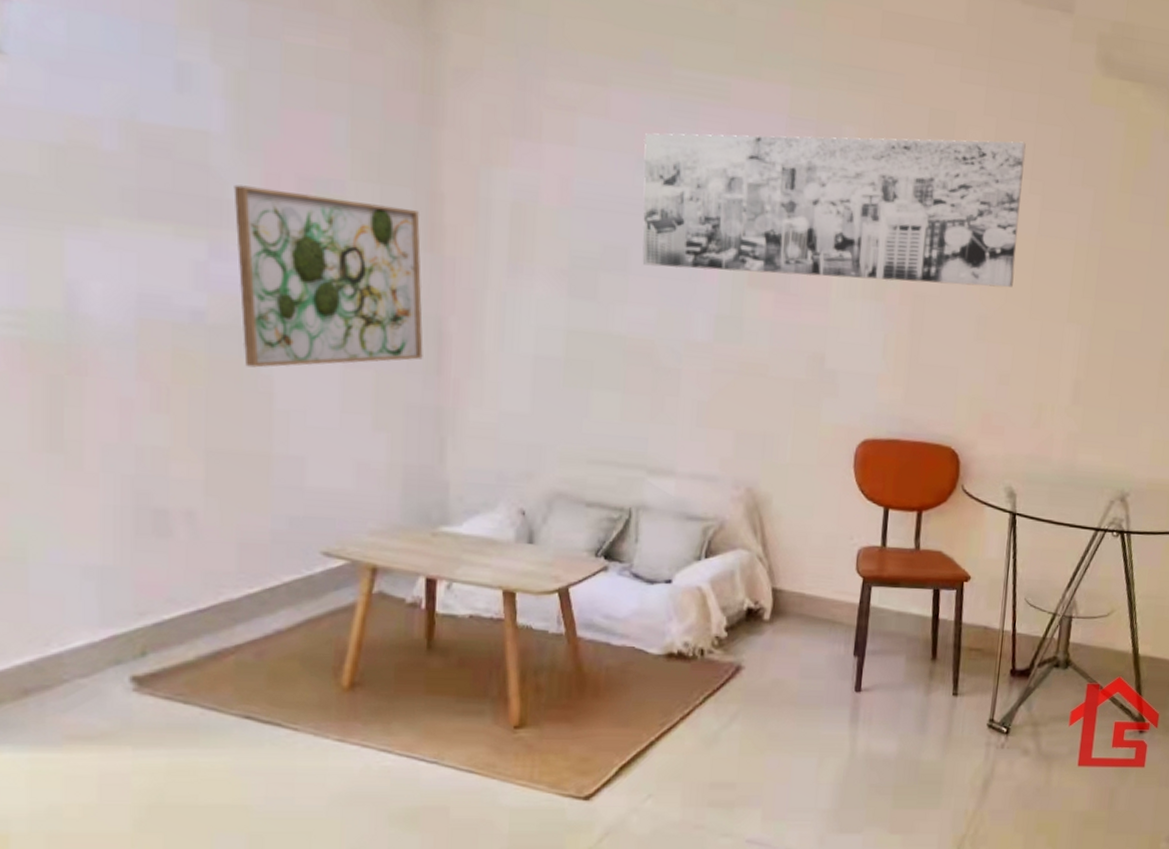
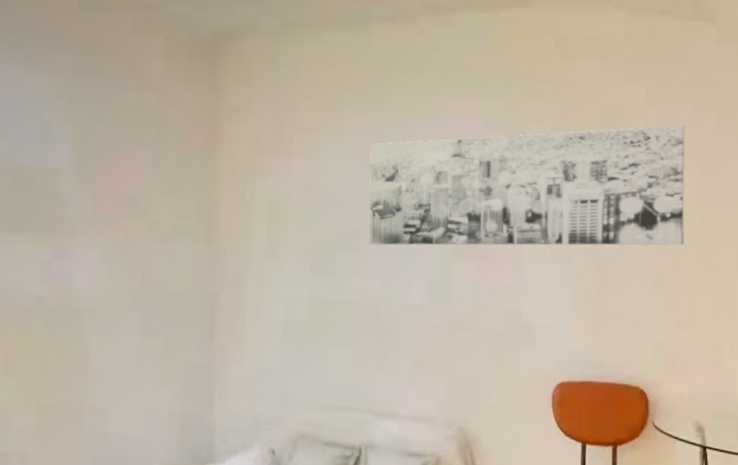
wall art: present [234,184,423,368] -> none [70,204,201,339]

